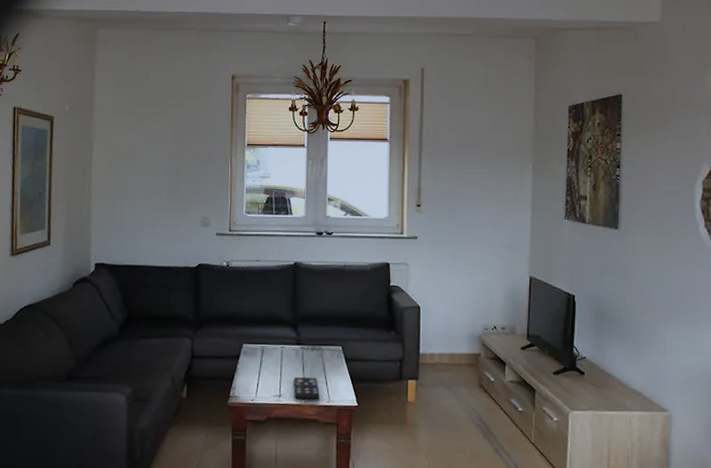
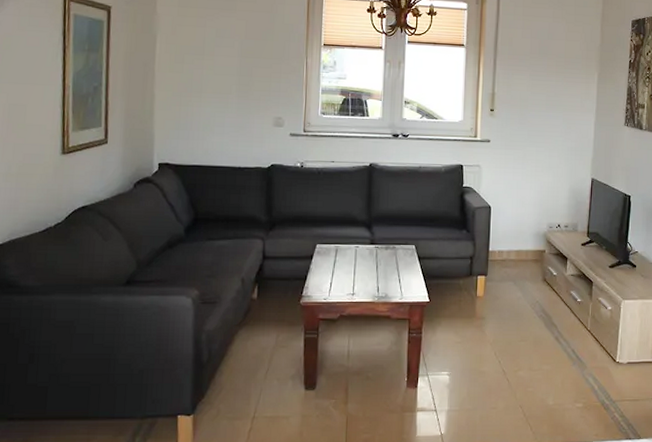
remote control: present [294,377,320,399] -> none [367,275,393,296]

